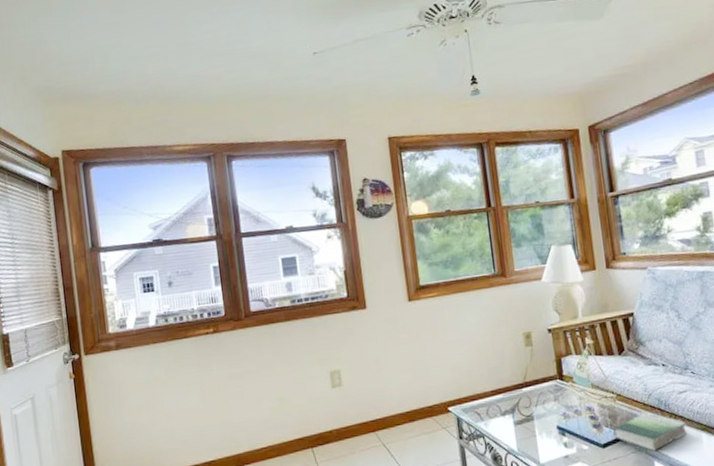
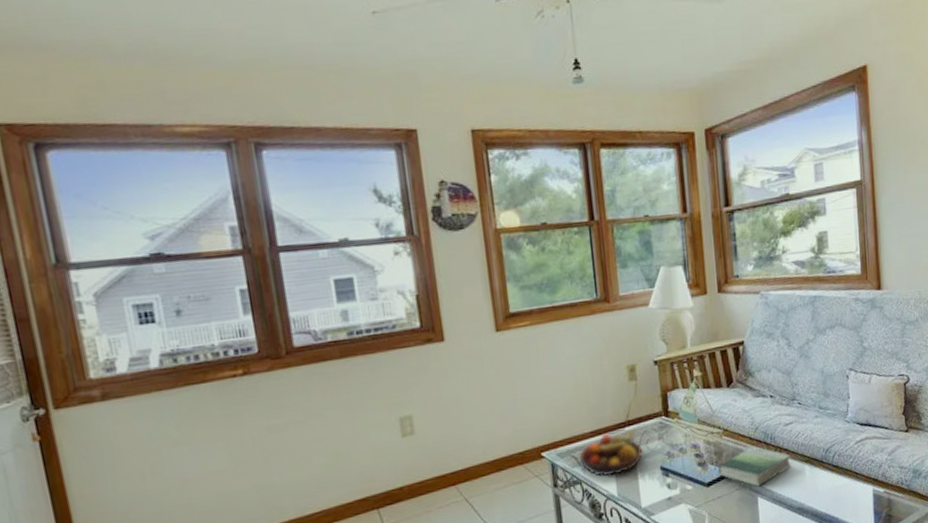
fruit bowl: none [481,389,541,432] -> present [579,428,644,477]

